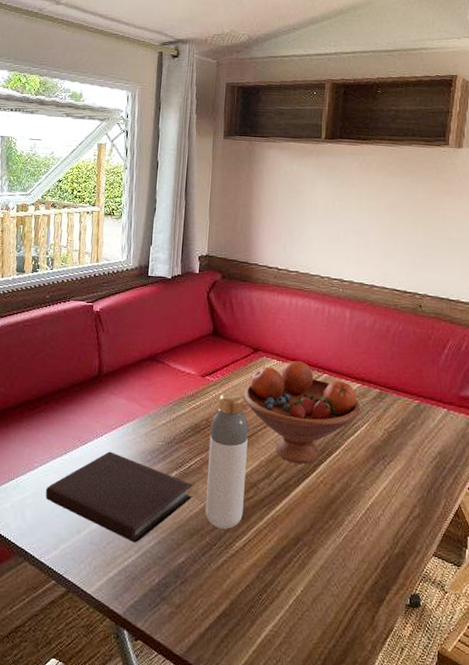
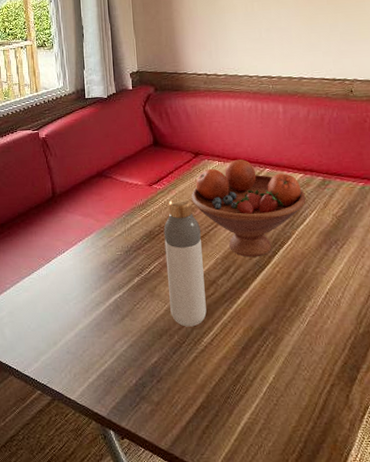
notebook: present [46,451,193,543] -> none [20,266,156,349]

